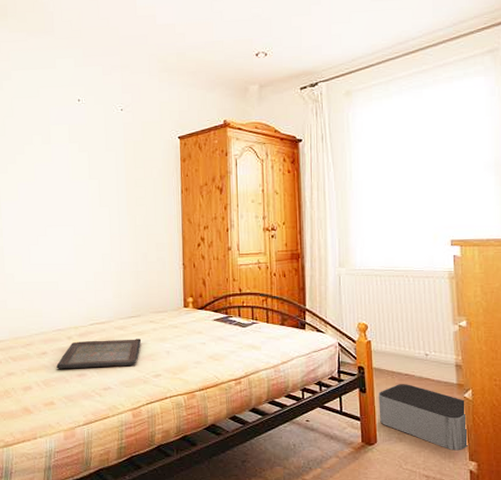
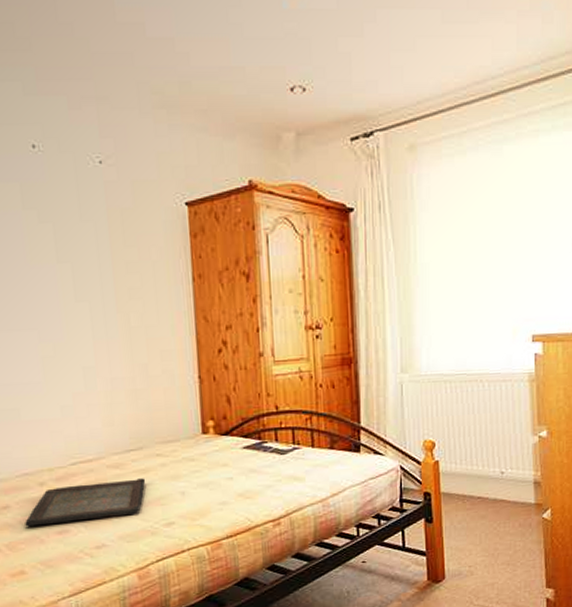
storage bin: present [378,384,470,451] -> none [447,508,548,579]

